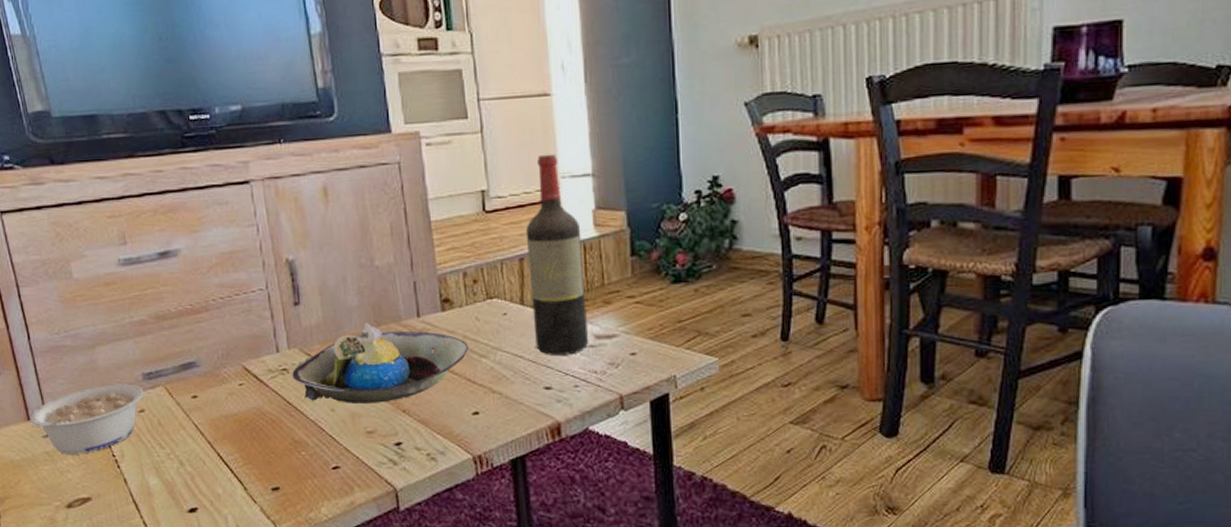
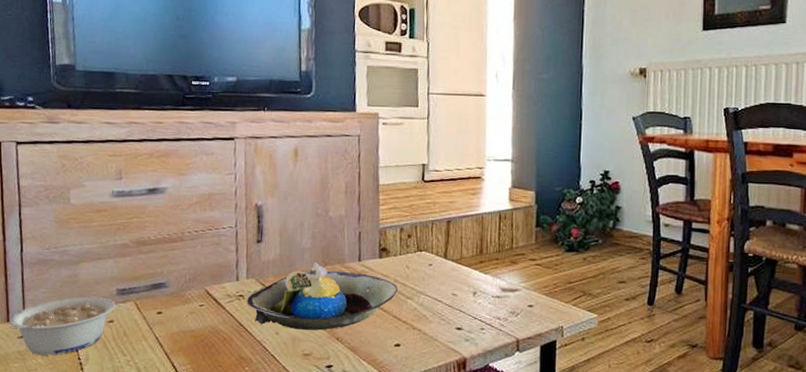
wine bottle: present [525,154,589,355] -> none [453,141,499,303]

